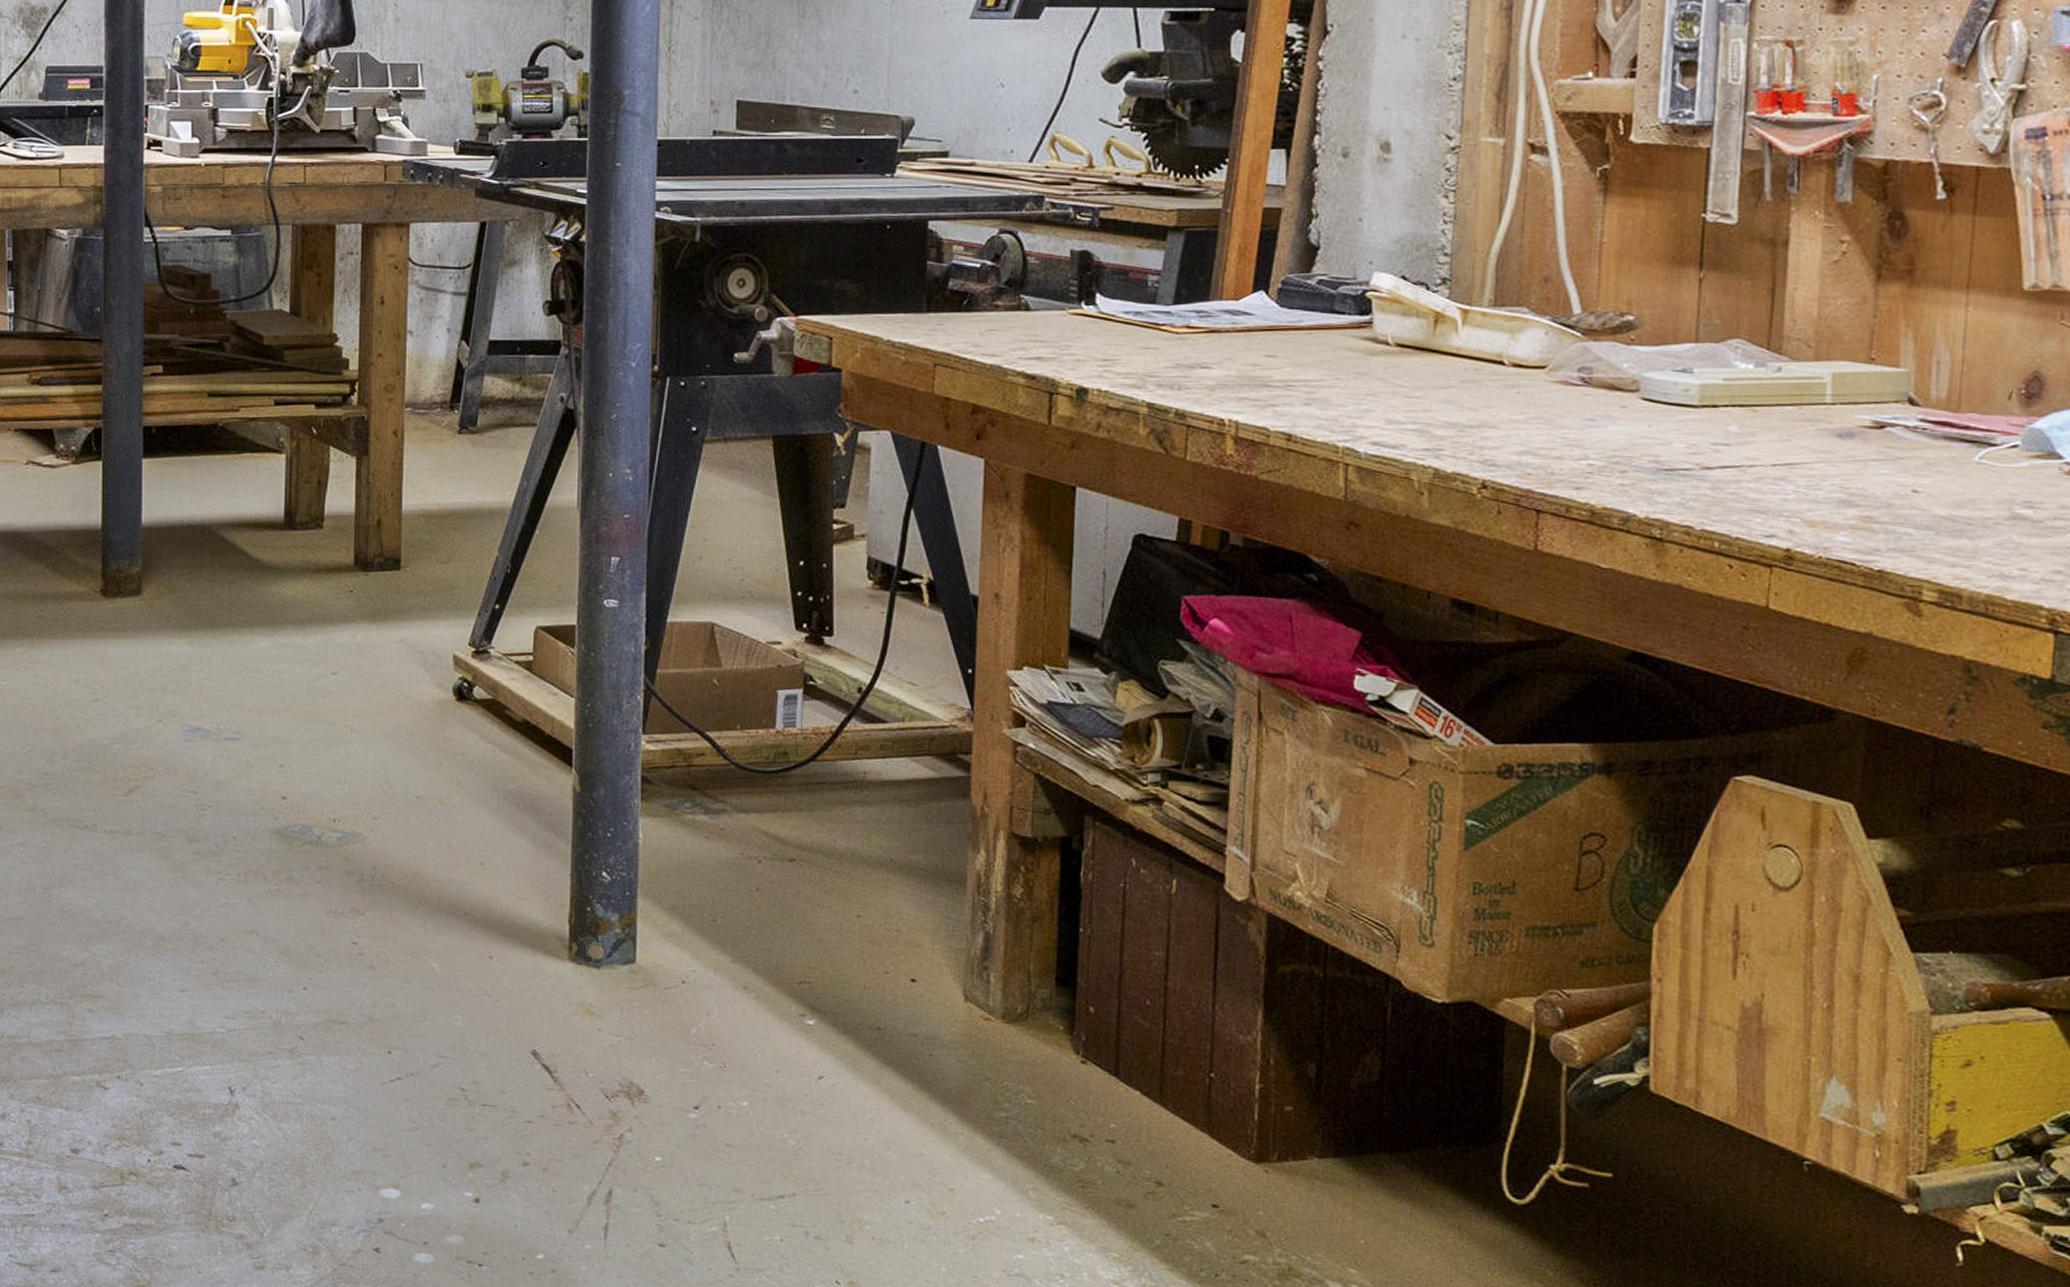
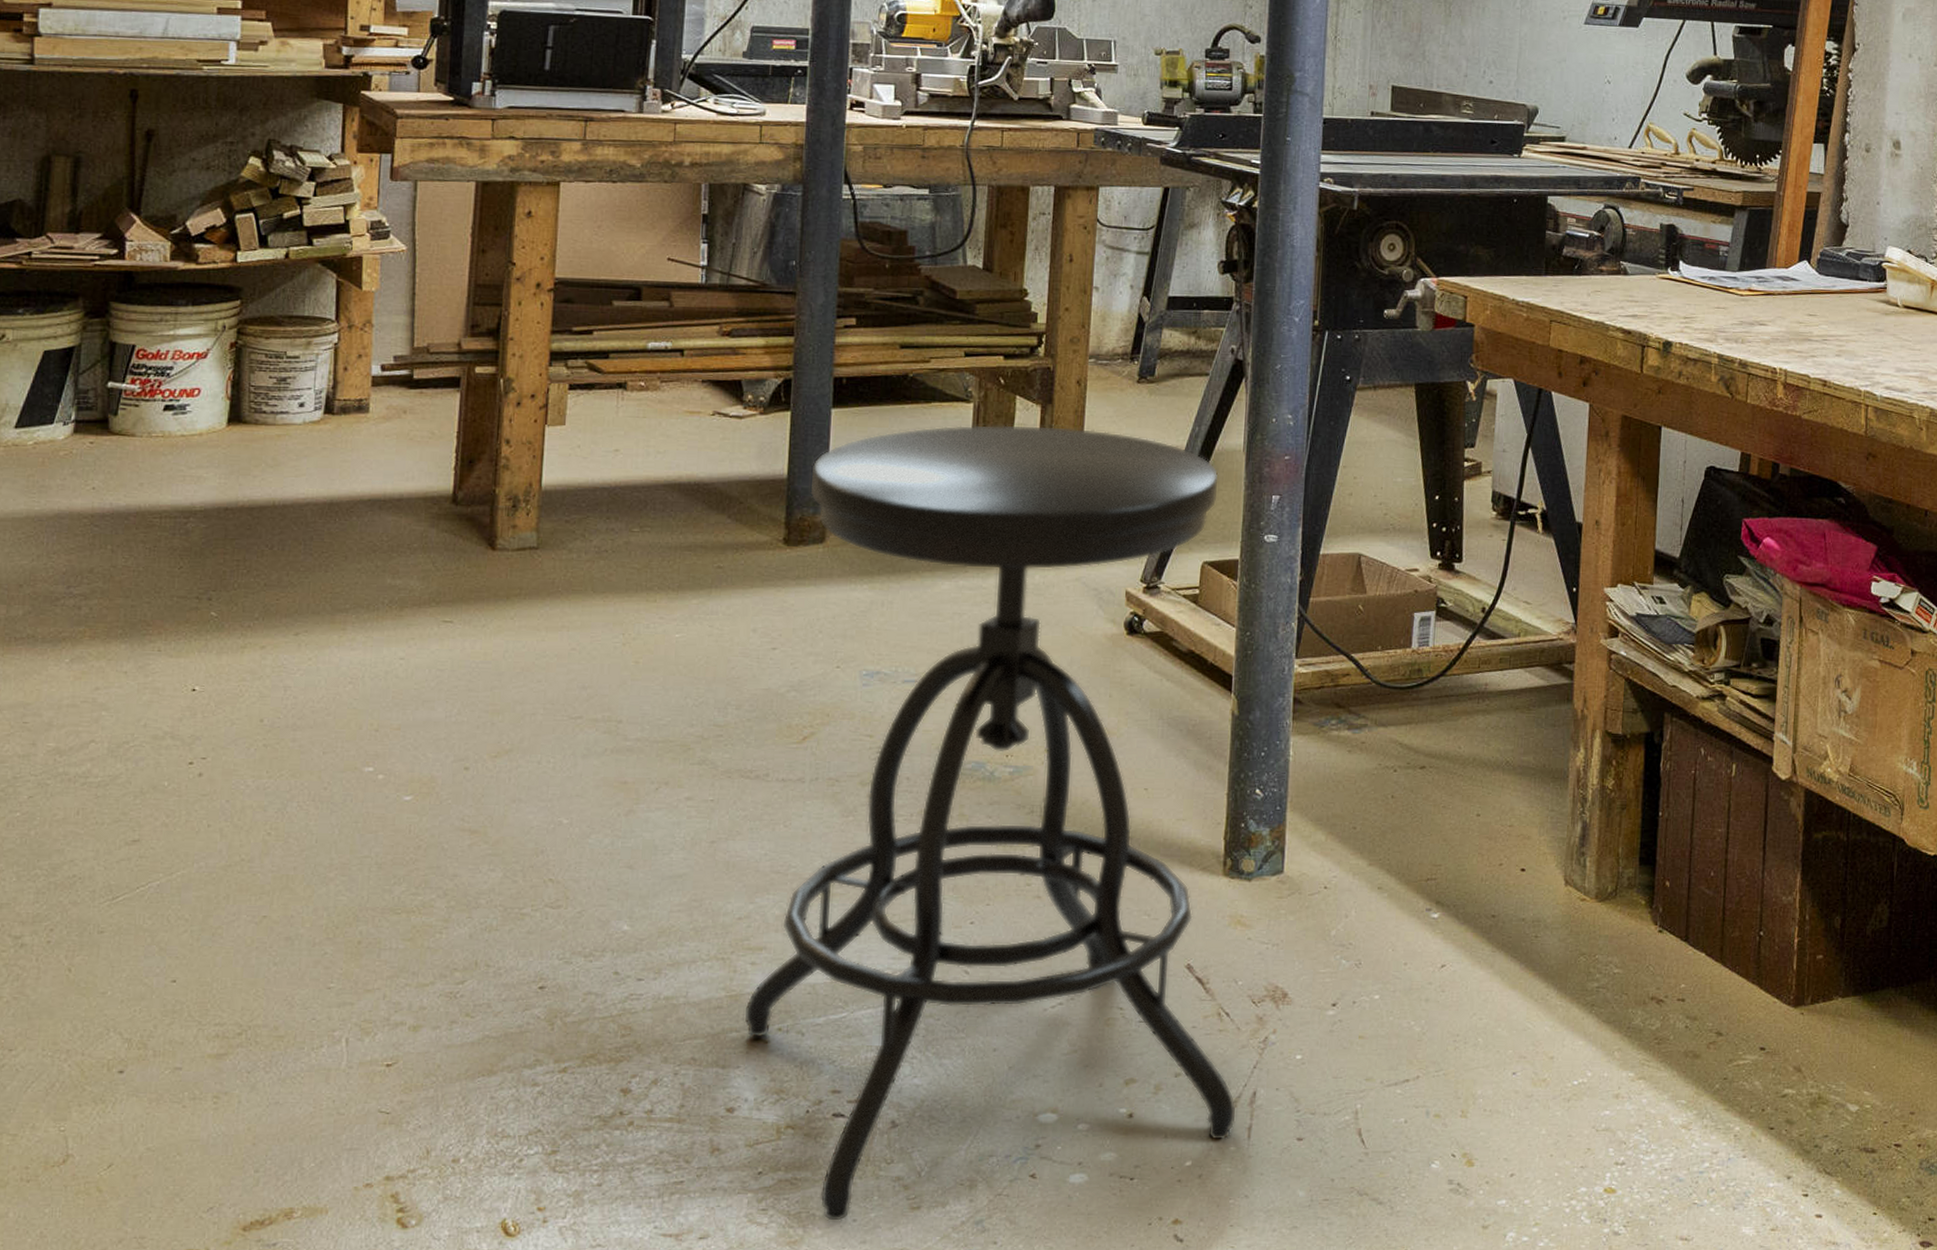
stool: none [83,476,592,1272] -> present [743,424,1237,1222]

